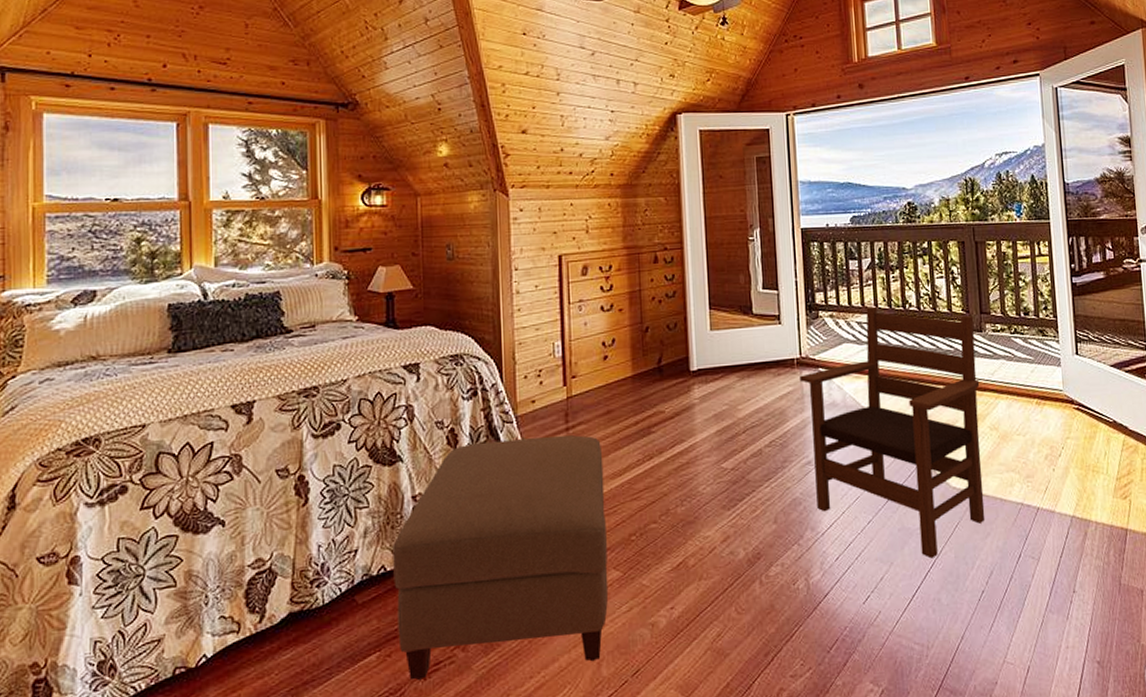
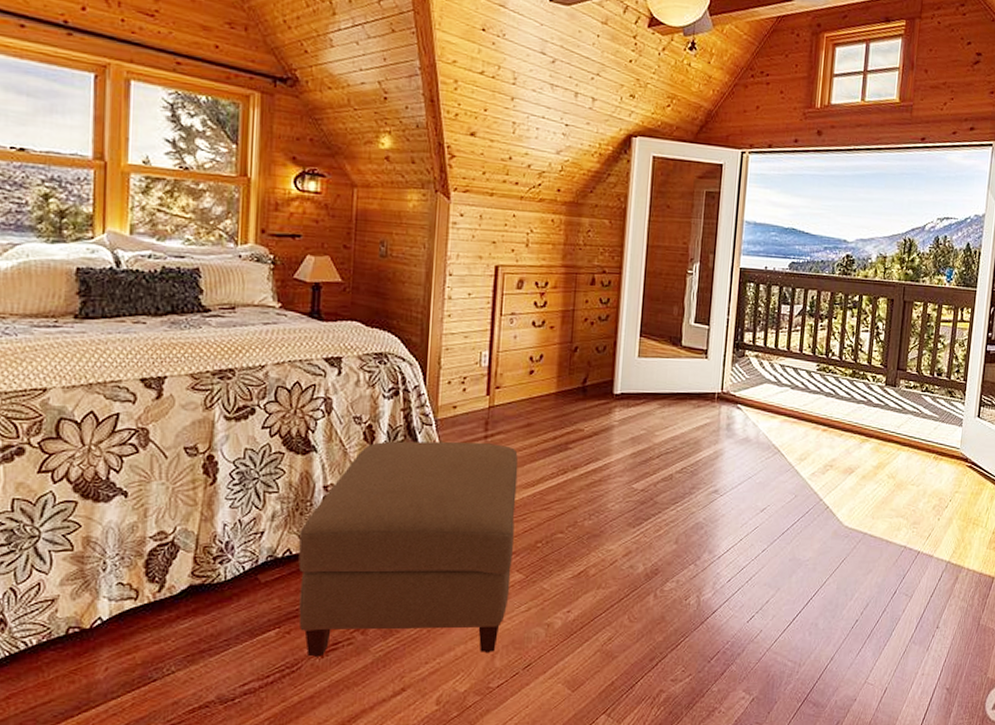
armchair: present [800,306,985,559] -> none [717,351,891,588]

